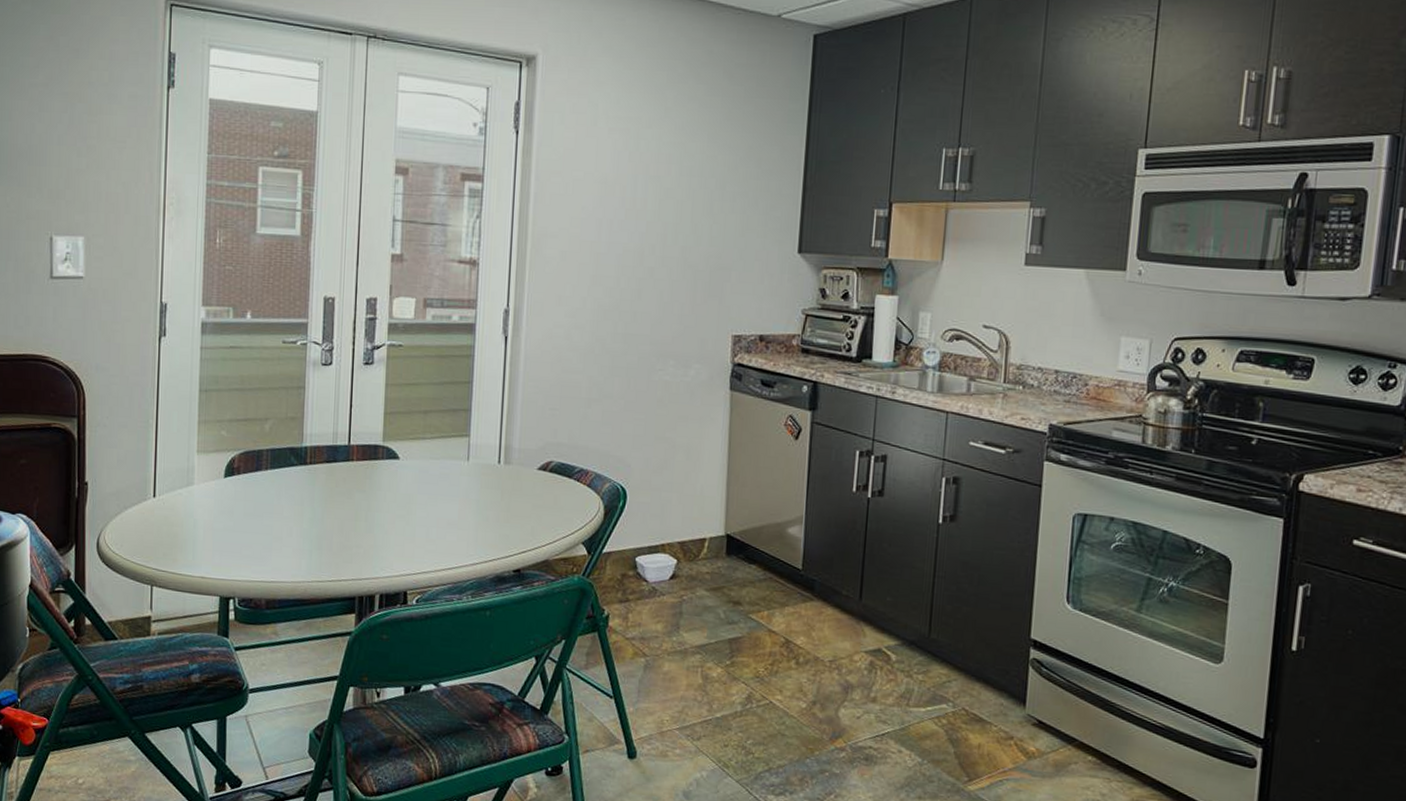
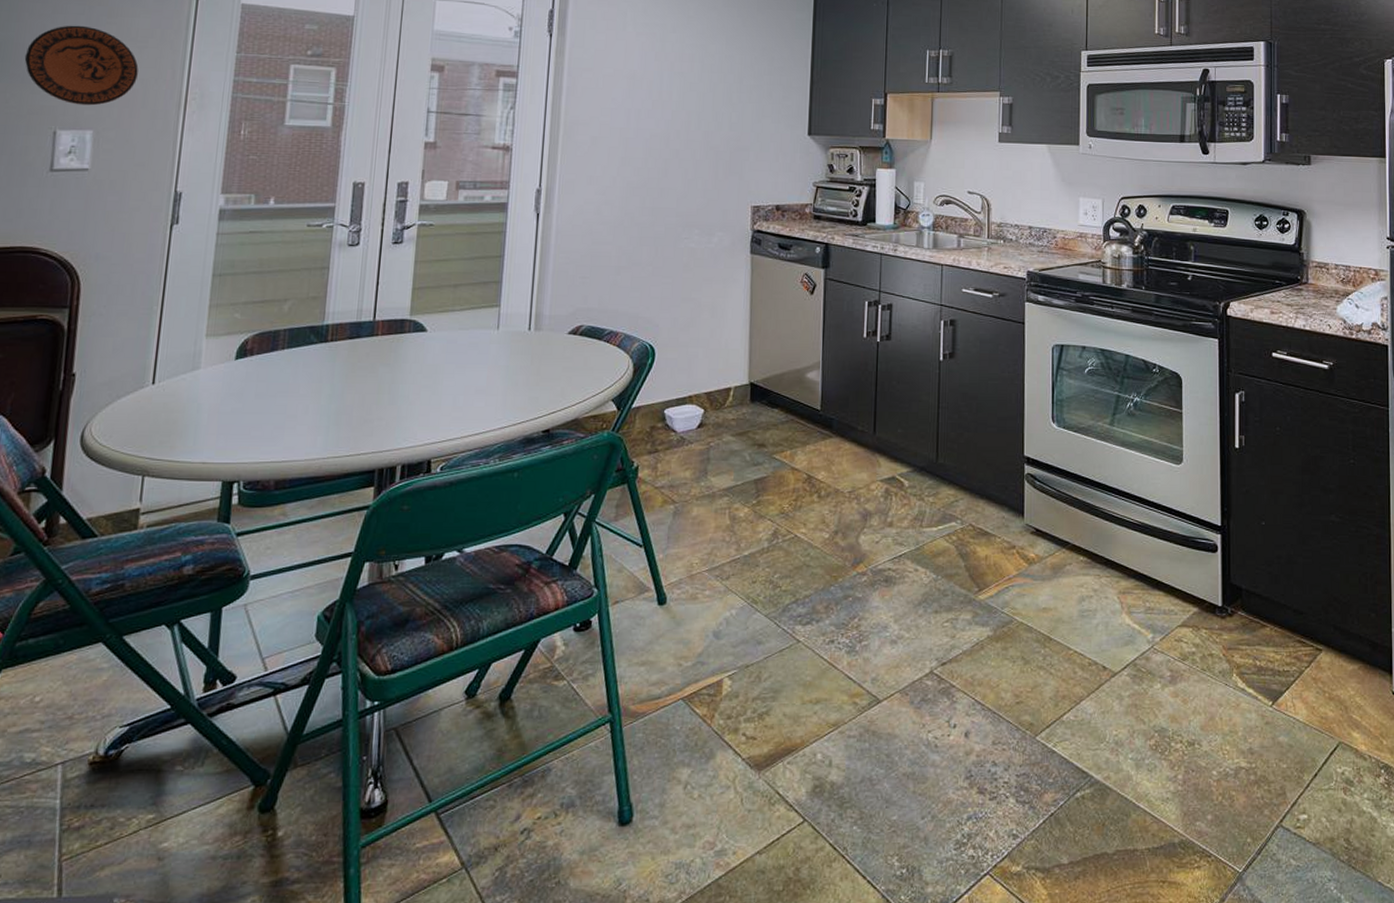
decorative plate: none [19,124,119,211] -> present [24,25,139,106]

